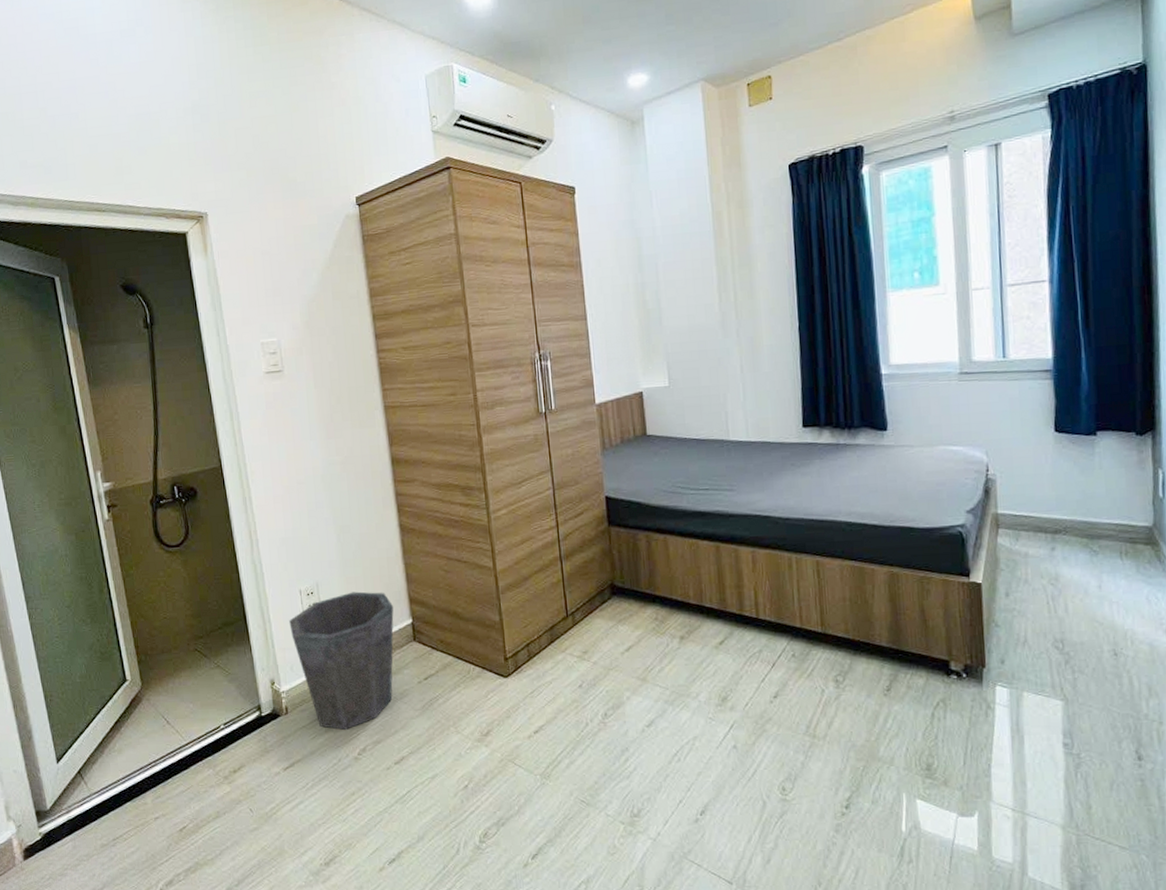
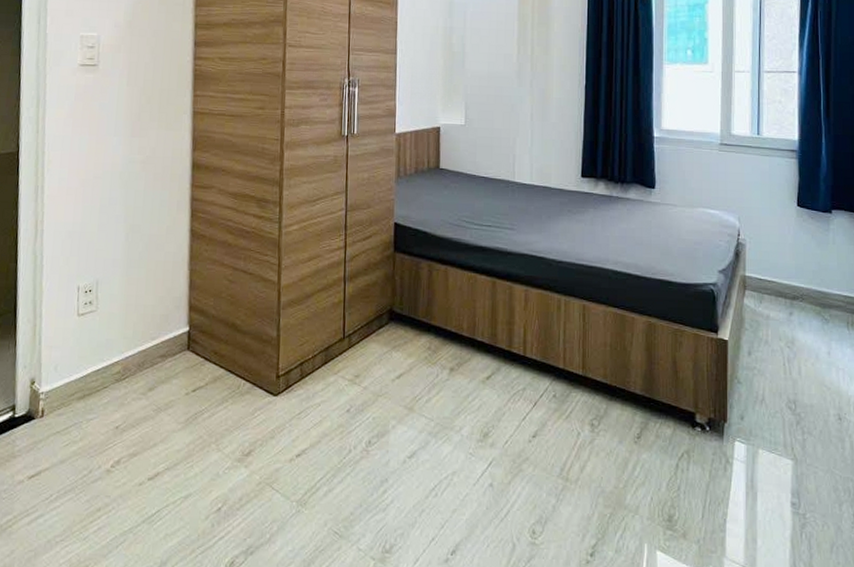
waste bin: present [289,591,394,730] -> none [61,293,172,439]

